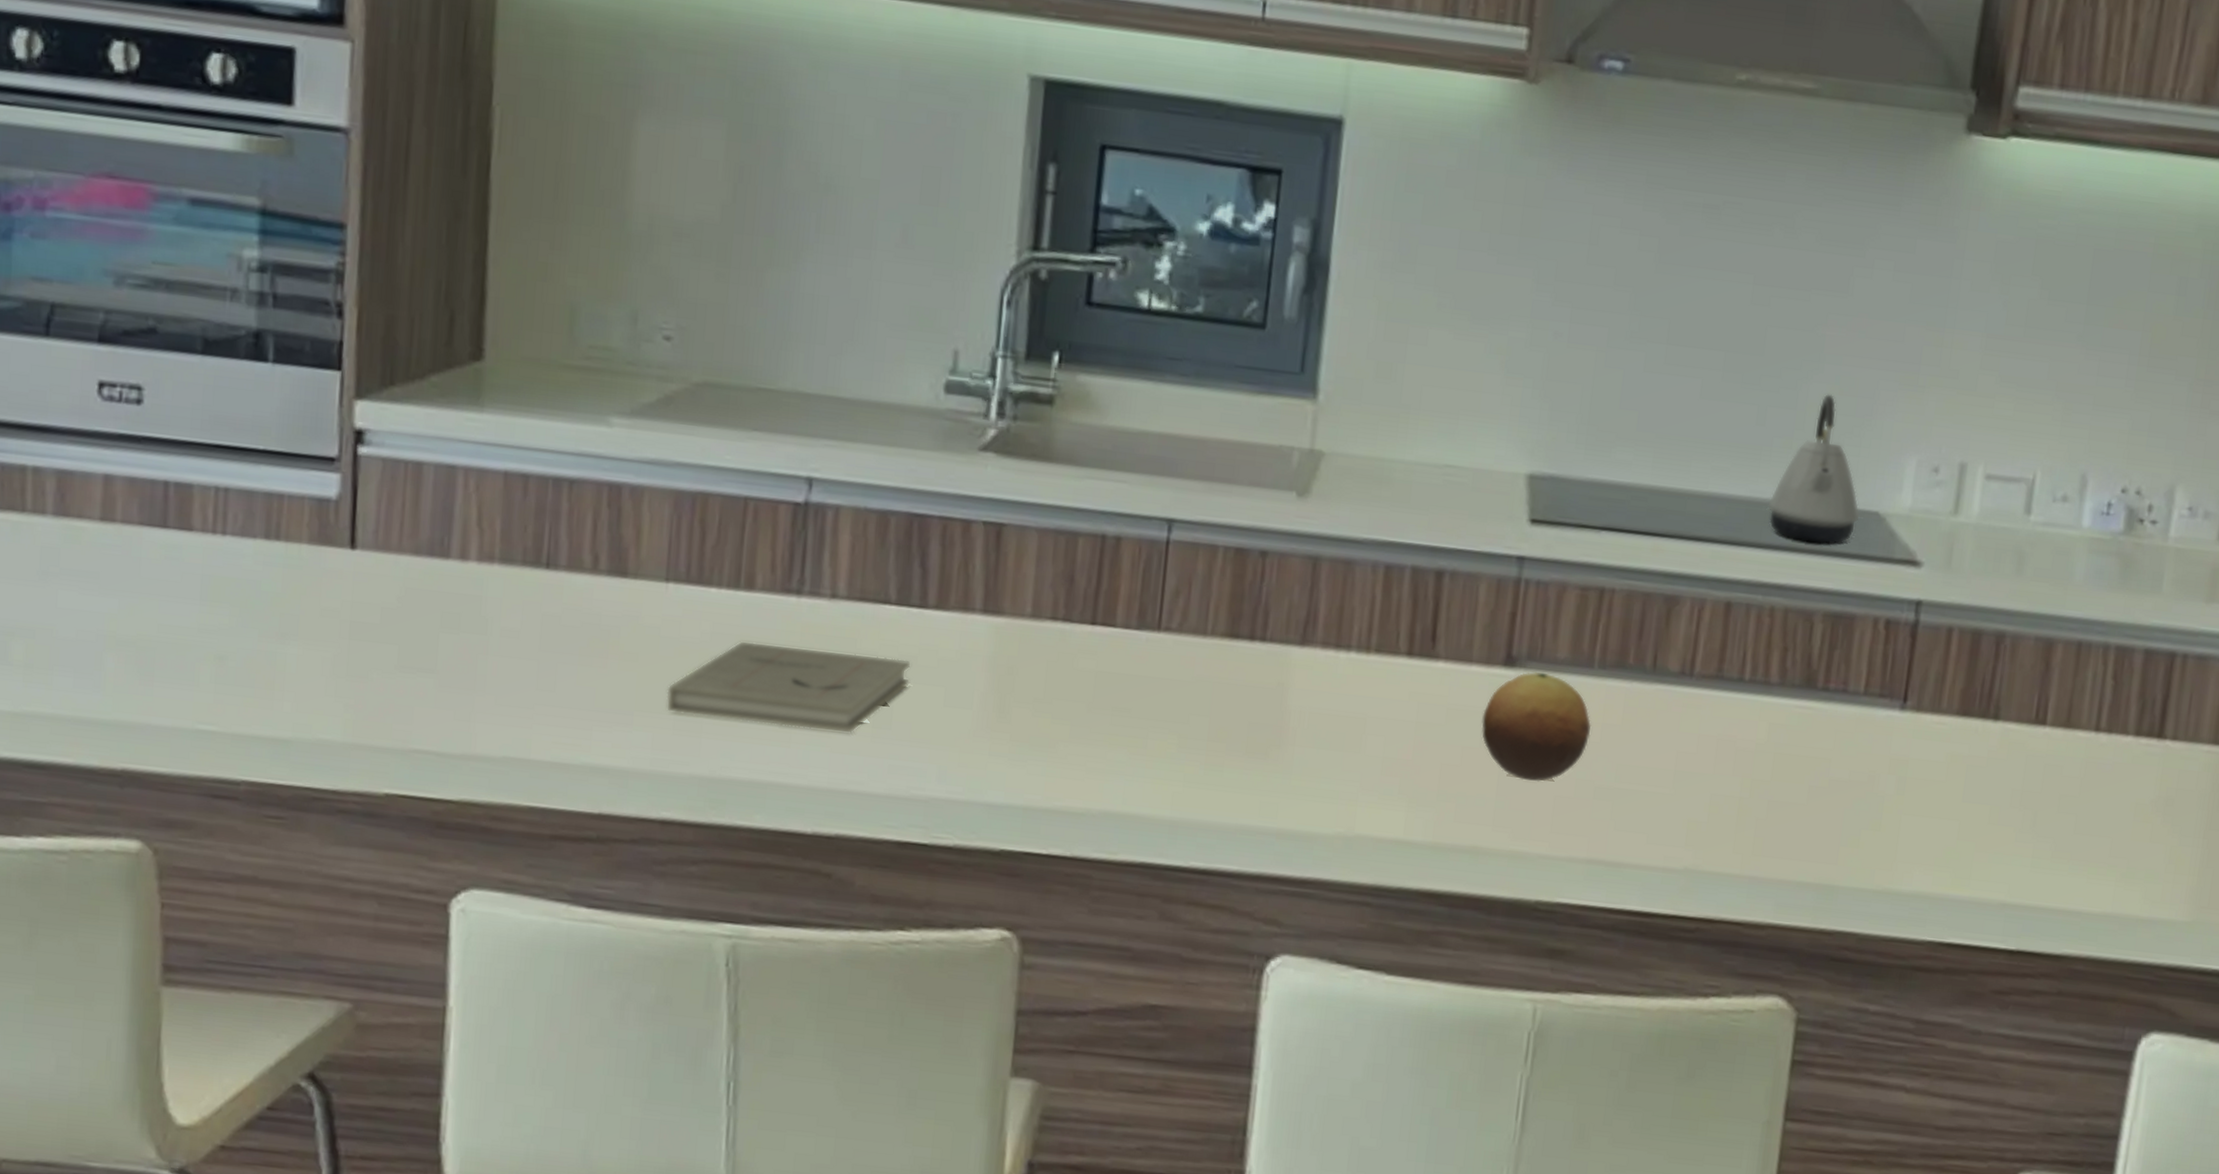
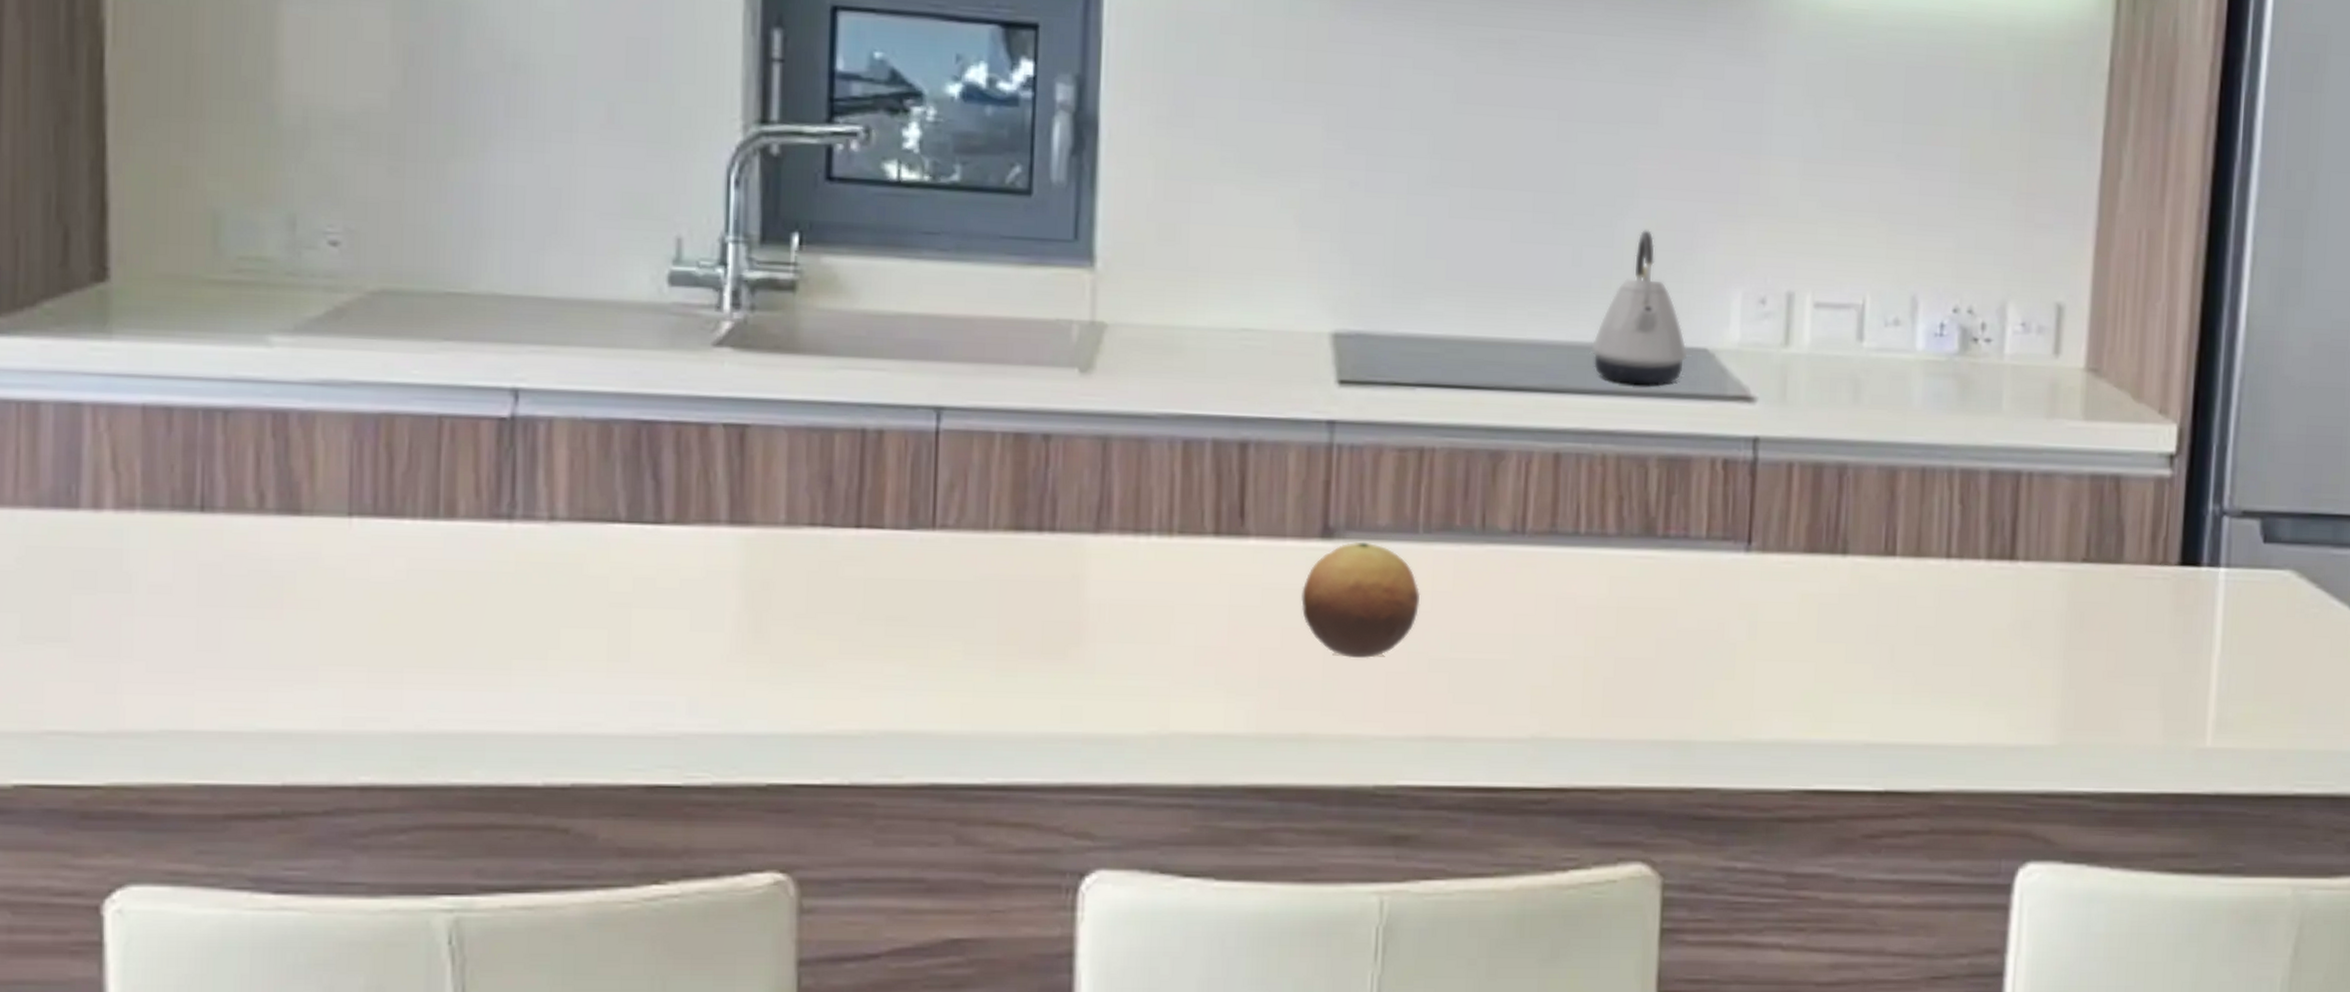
book: present [666,640,911,733] -> none [357,575,649,670]

